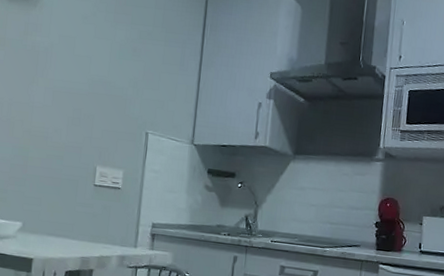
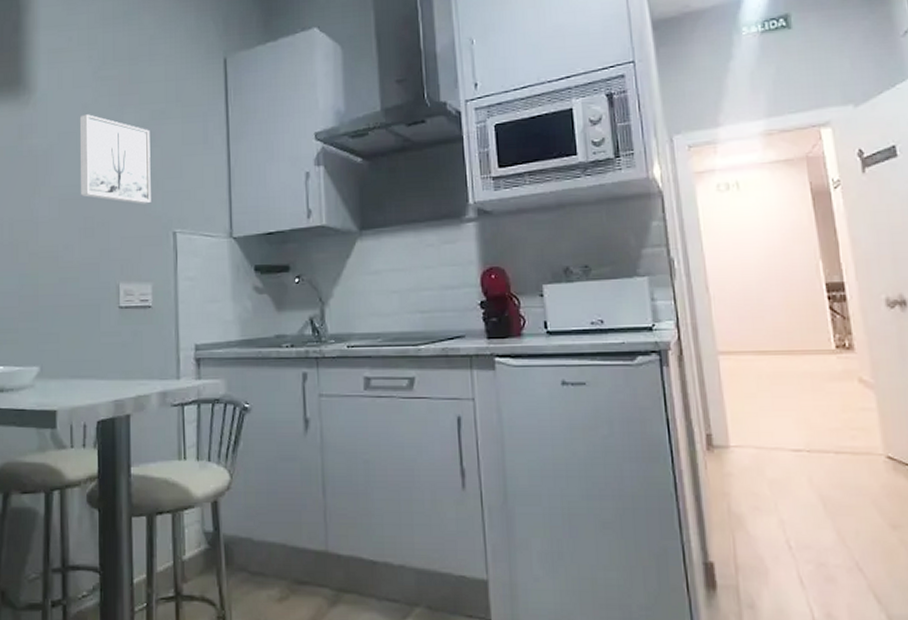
wall art: none [72,24,137,107] -> present [79,114,151,204]

